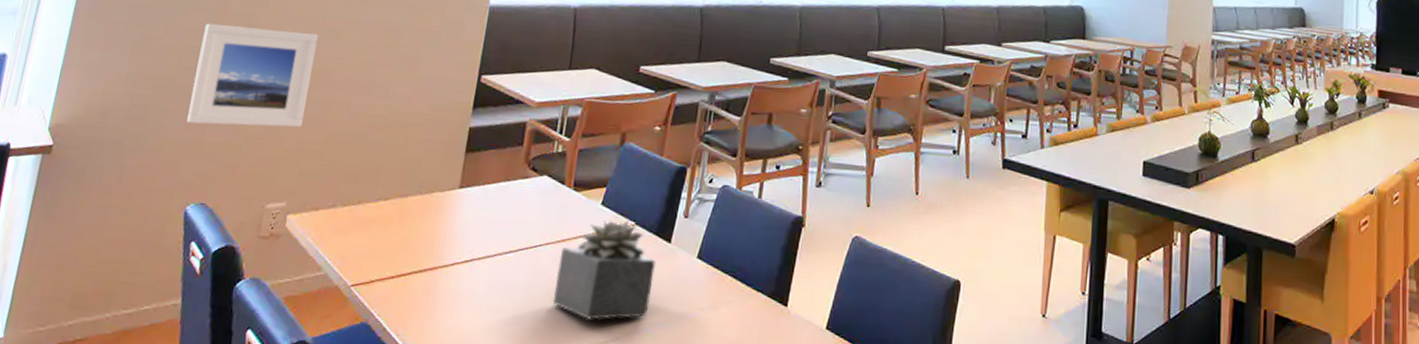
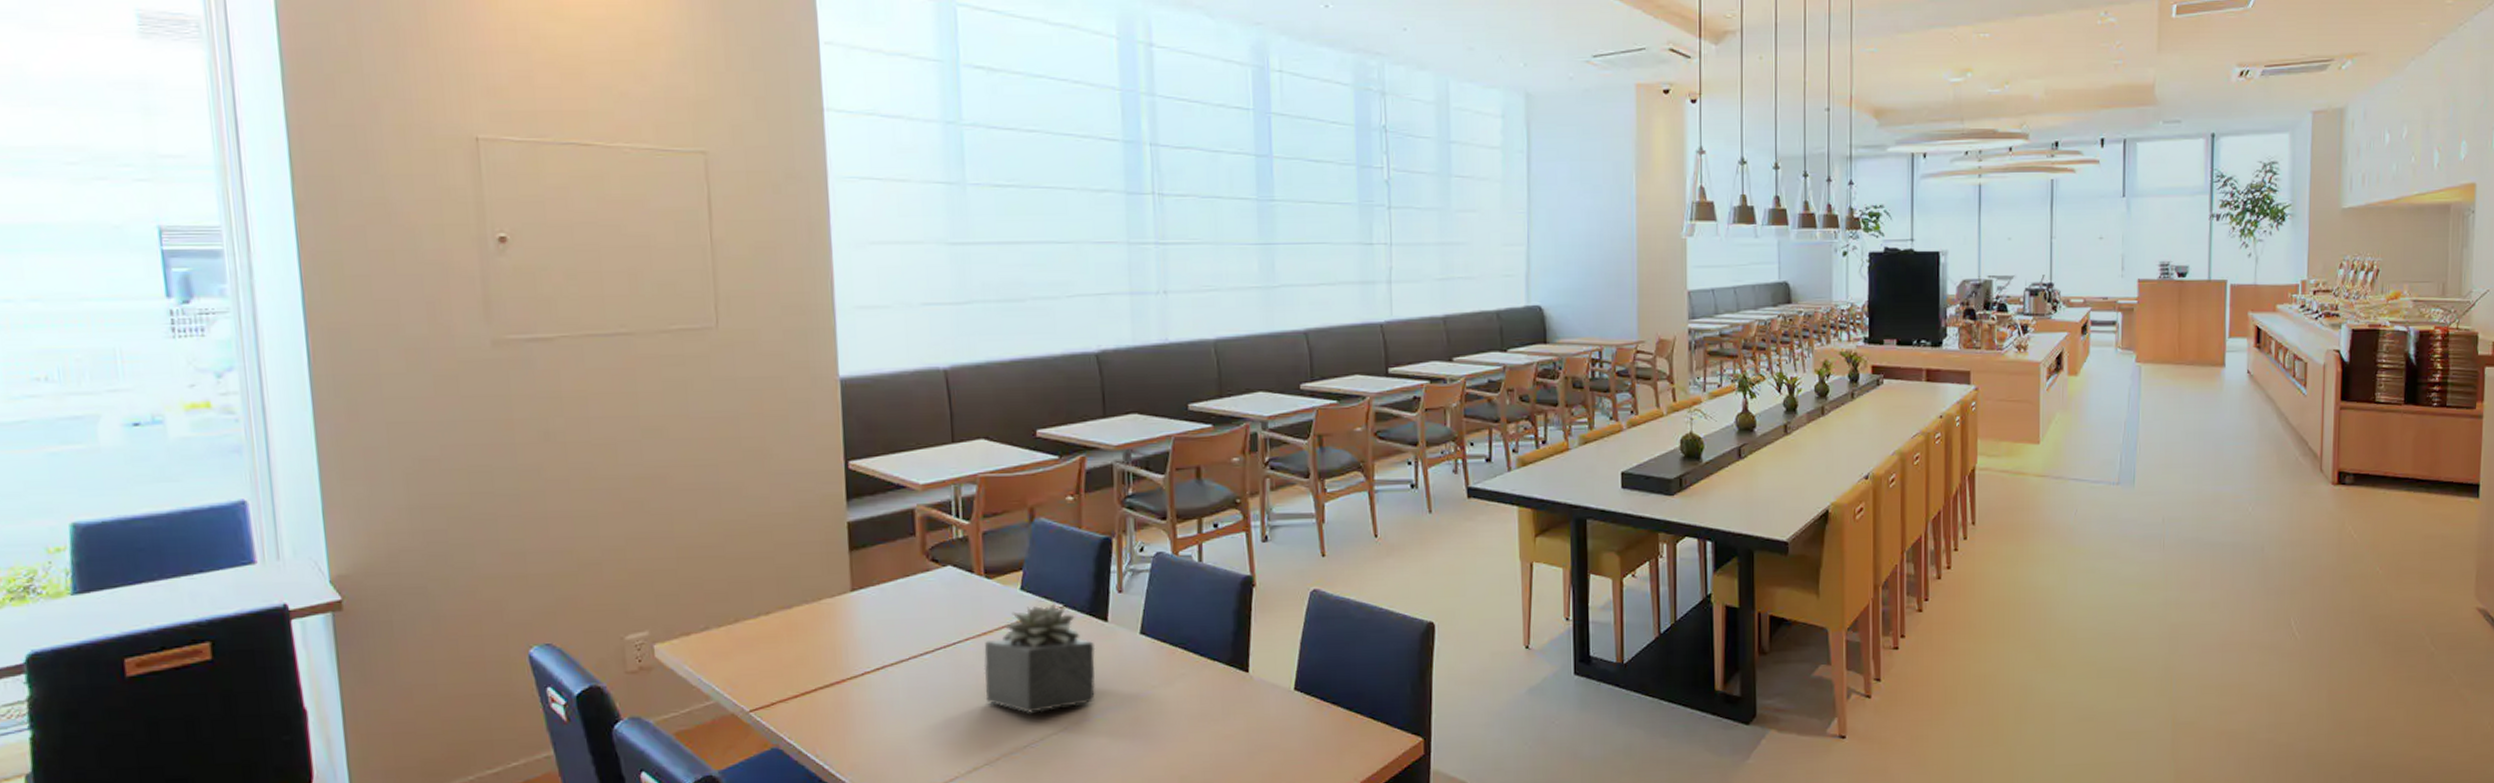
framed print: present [187,24,319,128] -> none [490,435,644,555]

